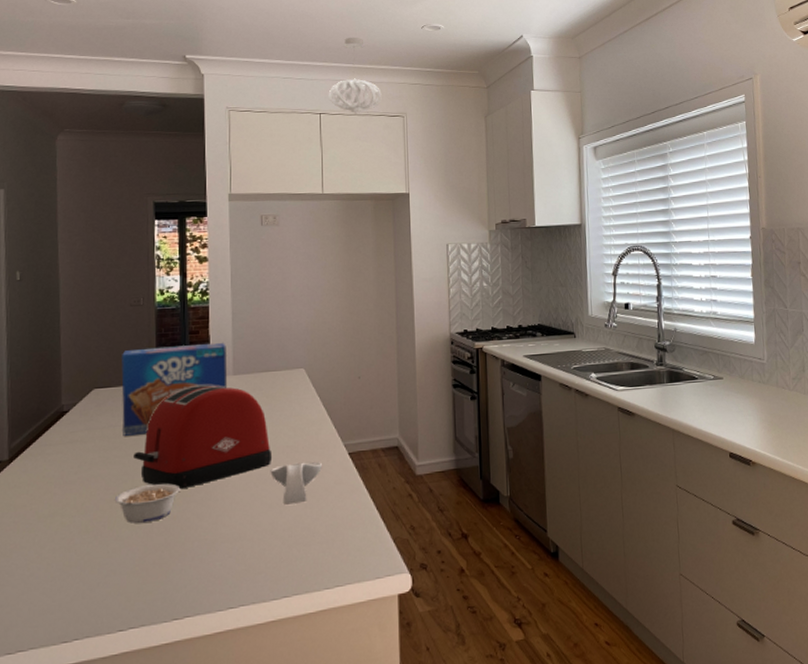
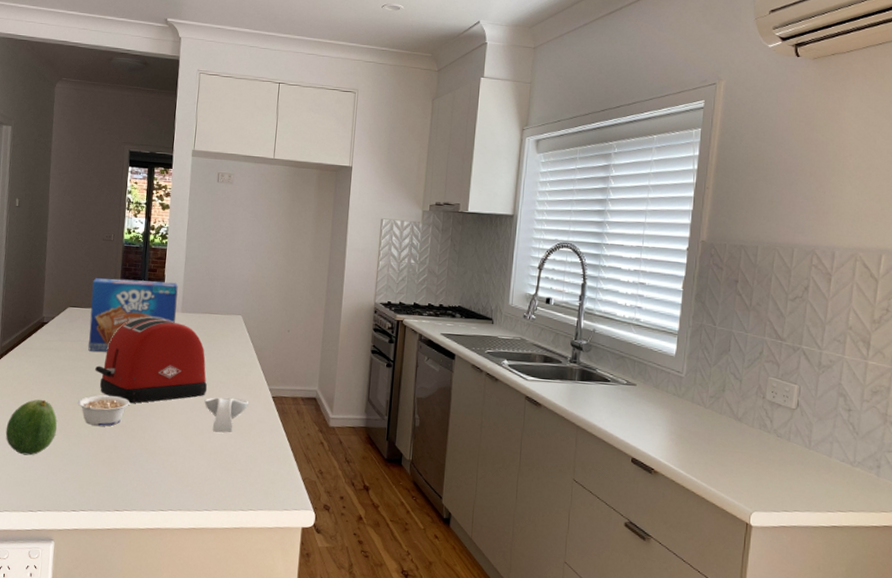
fruit: none [23,503,91,576] -> present [5,399,58,456]
pendant light: present [328,38,382,114] -> none [288,12,338,87]

